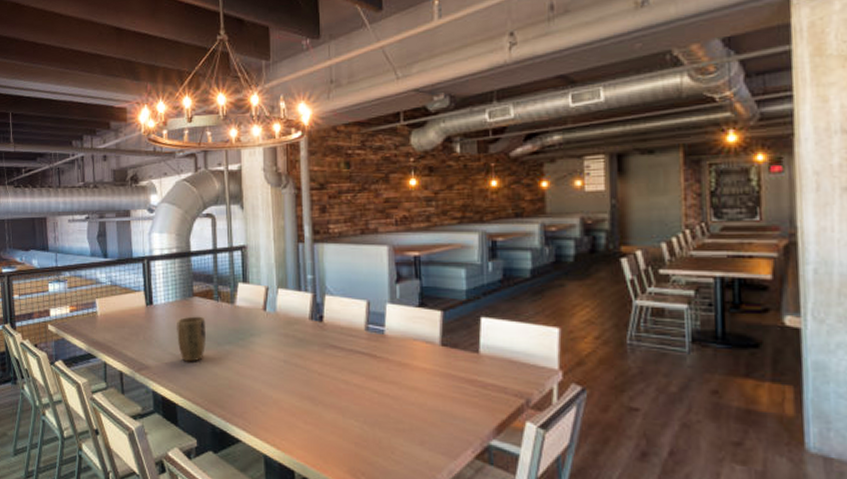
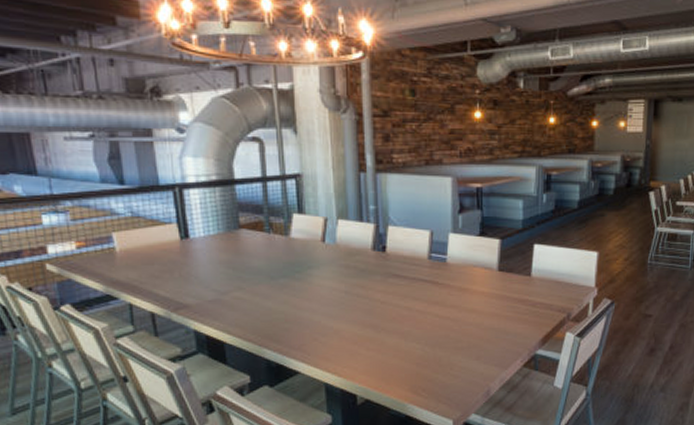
plant pot: present [177,316,207,362] -> none [221,249,257,298]

